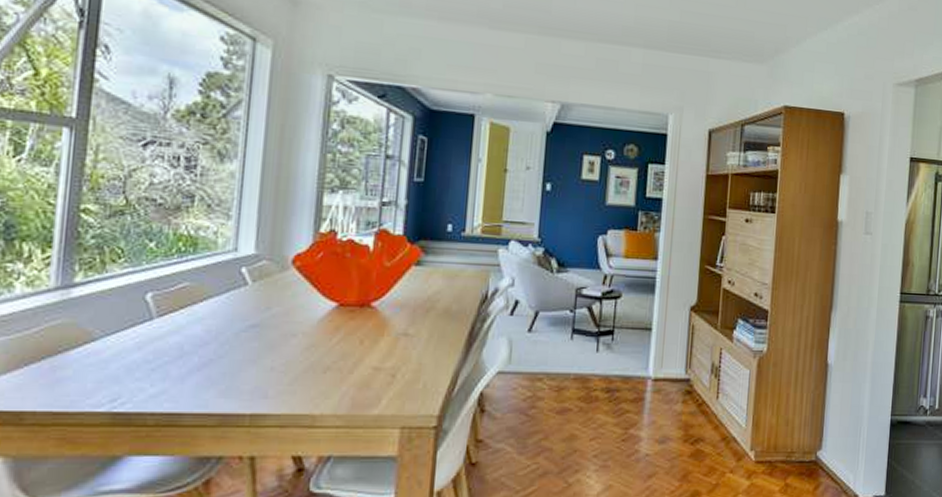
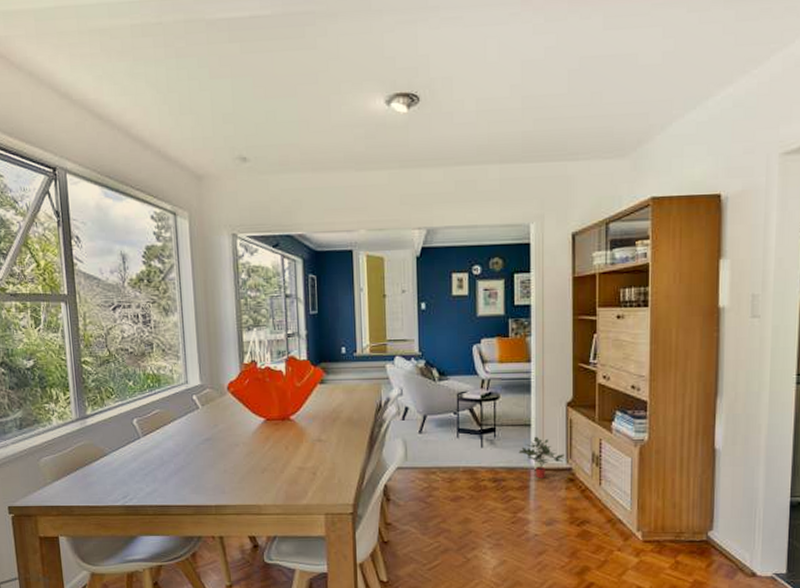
potted plant: none [636,342,684,390] -> present [518,436,564,479]

